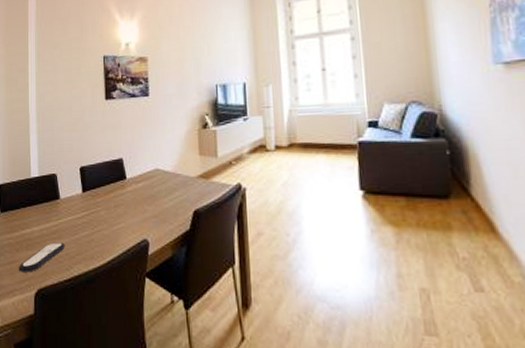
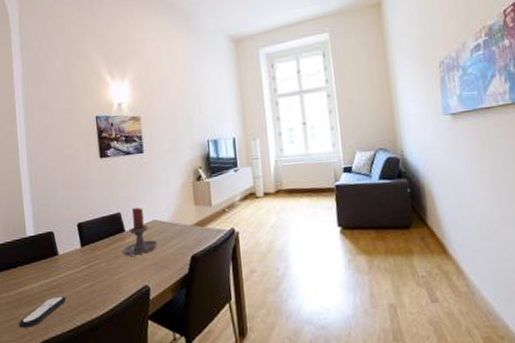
candle holder: none [122,154,158,208] -> present [122,207,157,258]

